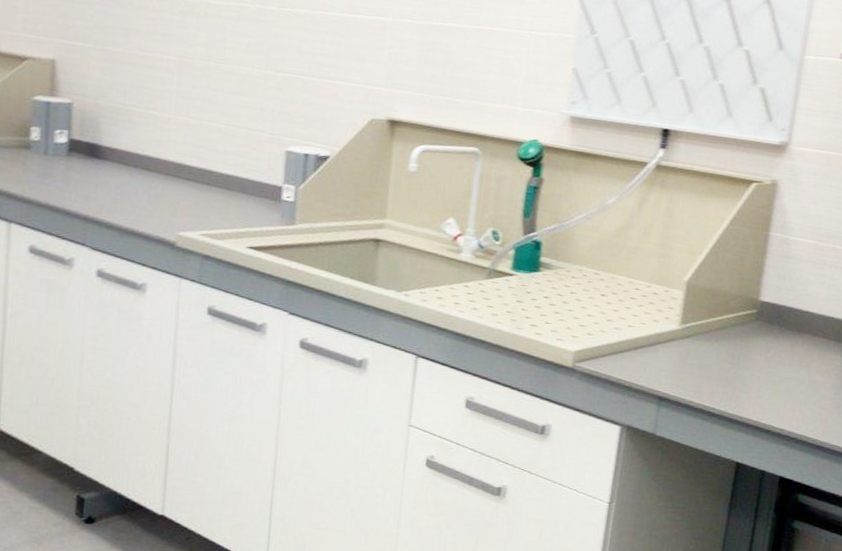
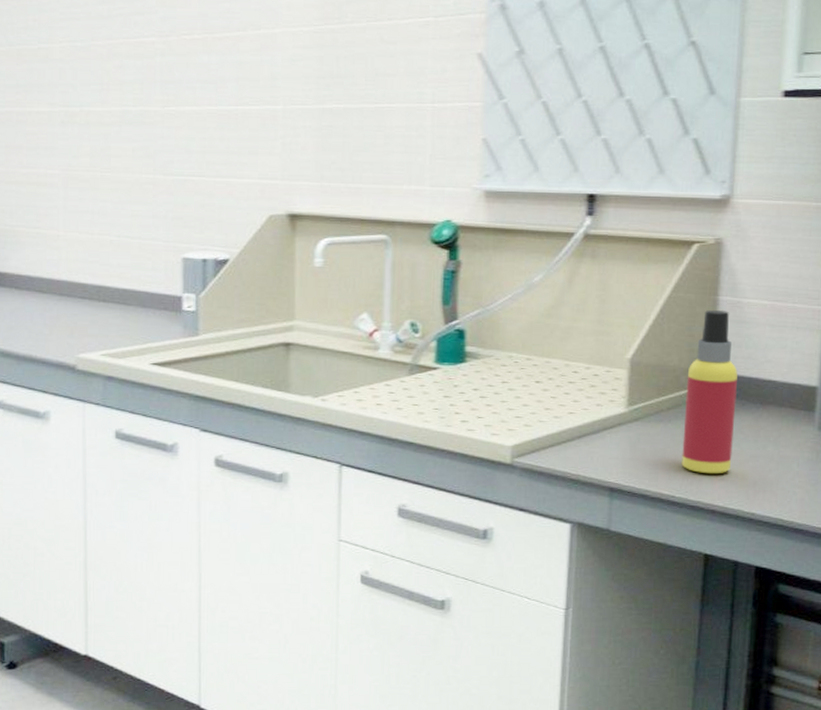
spray bottle: none [724,244,780,392] -> present [682,310,738,474]

